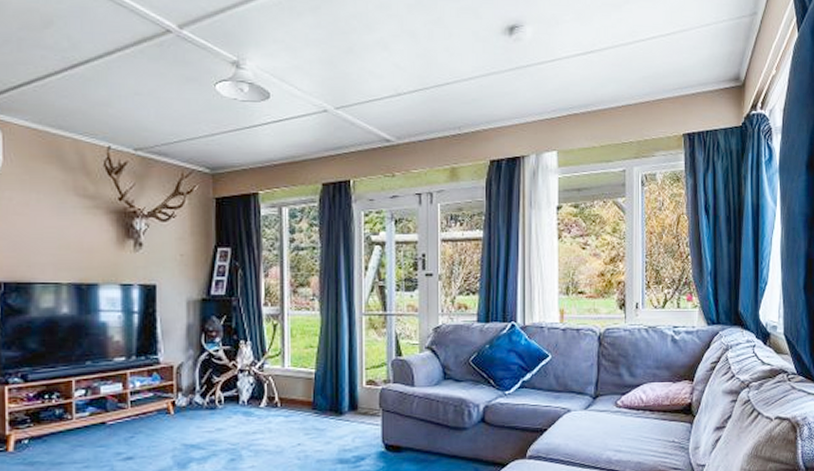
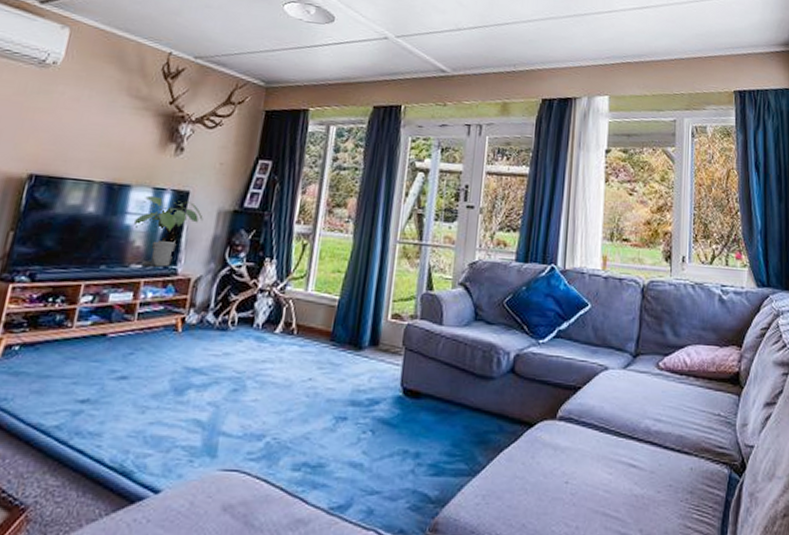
potted plant: none [108,292,174,358] -> present [133,195,203,267]

